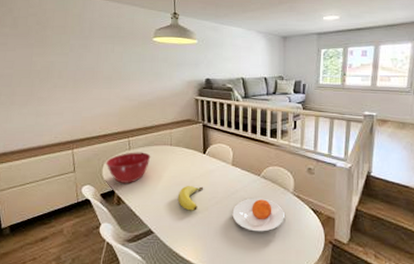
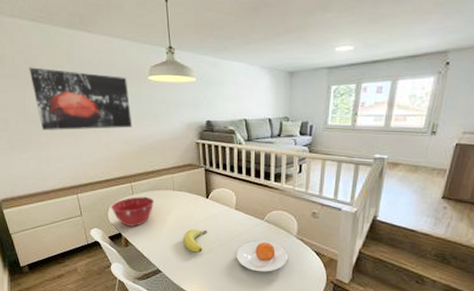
wall art: none [40,28,135,86] -> present [29,67,133,130]

